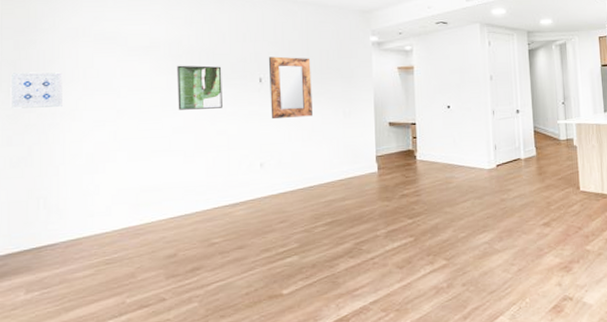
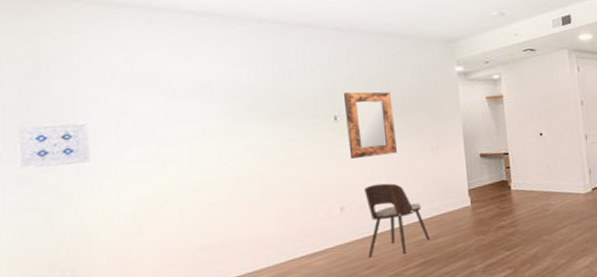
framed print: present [177,65,223,110] -> none [235,105,293,157]
dining chair: none [282,144,339,213] -> present [364,183,431,259]

